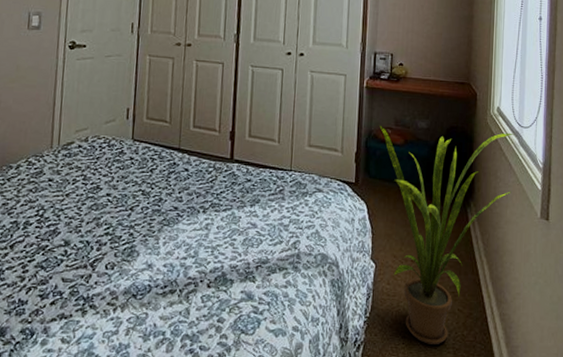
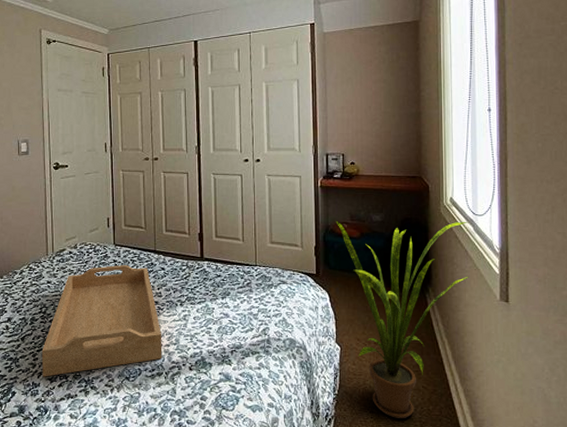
serving tray: none [32,163,179,293] -> present [41,265,162,377]

